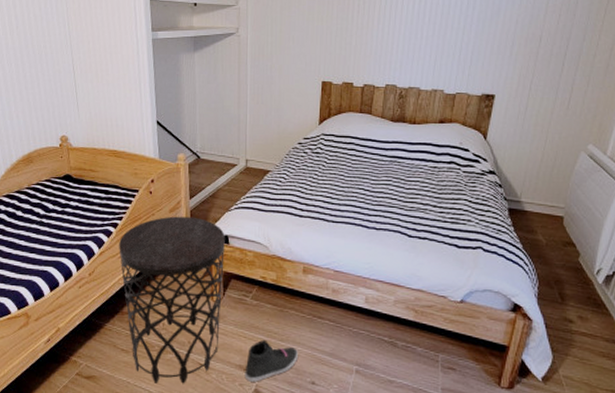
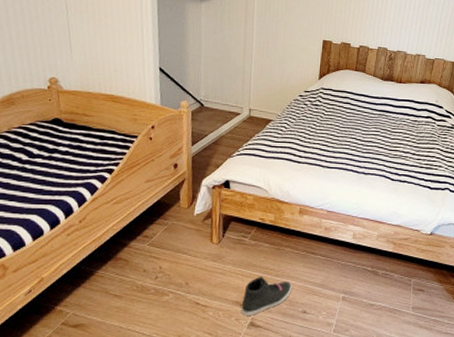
side table: present [119,216,225,384] -> none [114,162,226,326]

